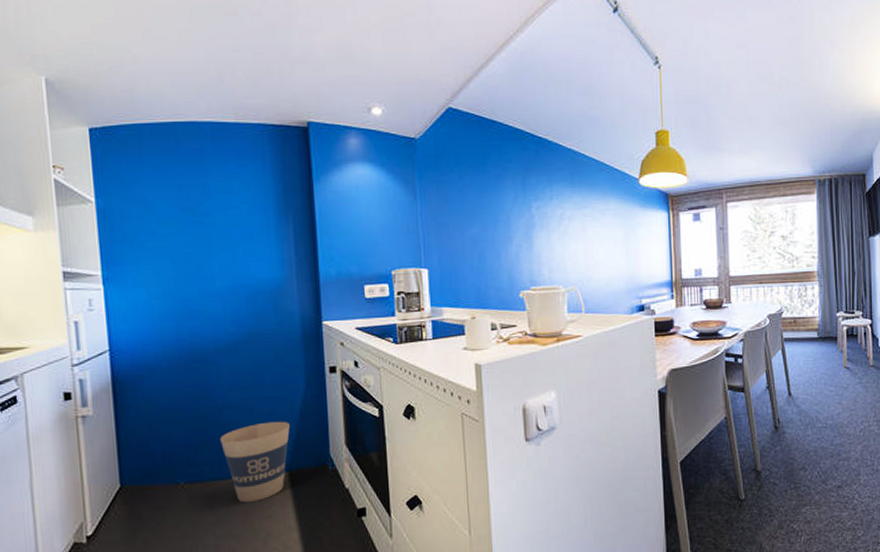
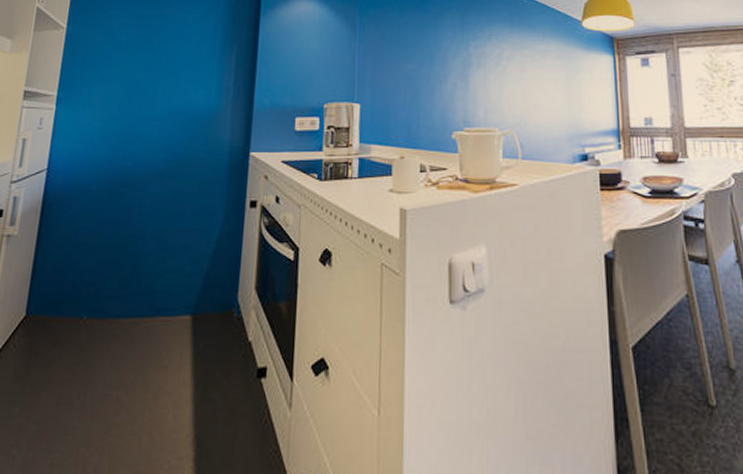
trash can: present [220,421,290,503] -> none [130,256,202,348]

